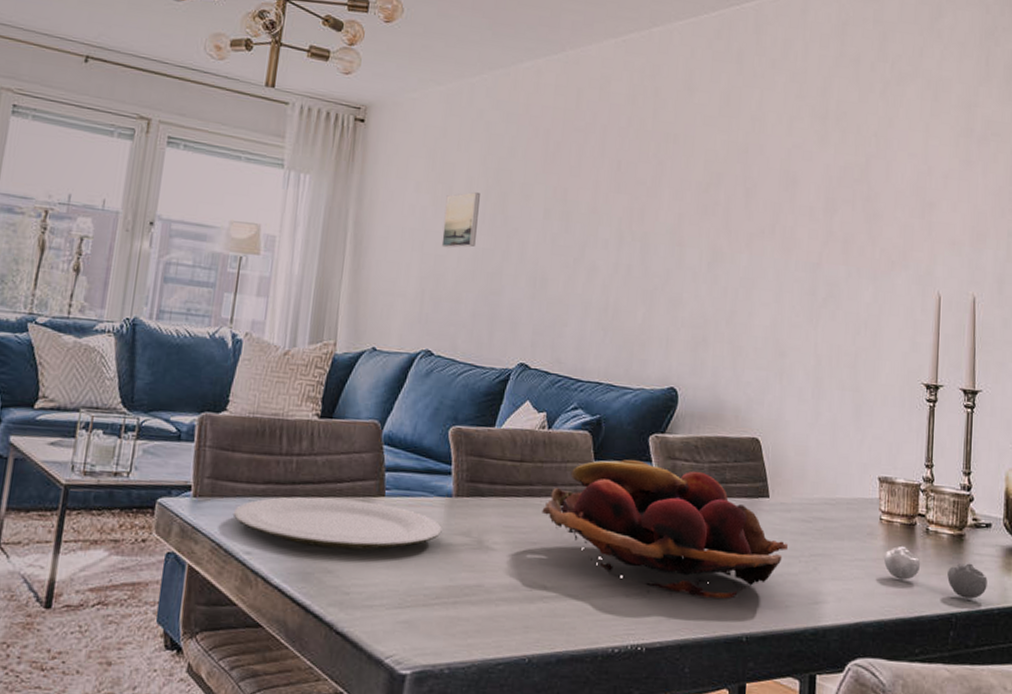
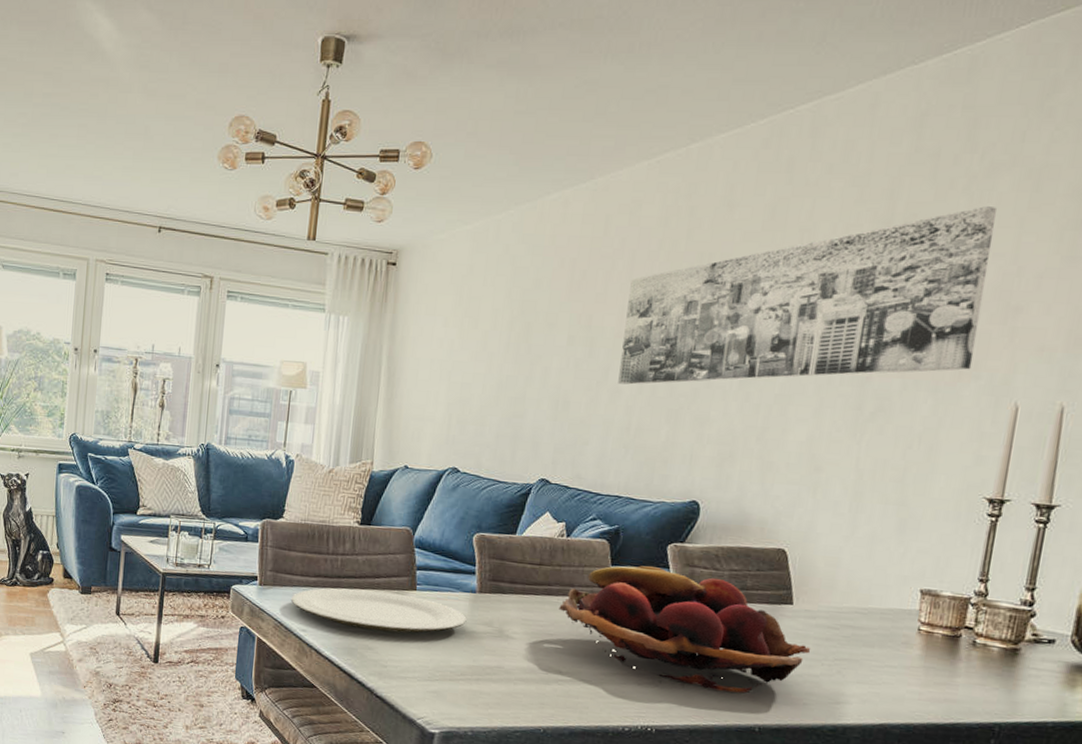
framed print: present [441,192,480,248] -> none [467,324,505,377]
wall art: none [594,109,908,263] -> present [618,205,997,385]
decorative ball: present [883,545,988,599] -> none [918,656,1044,711]

